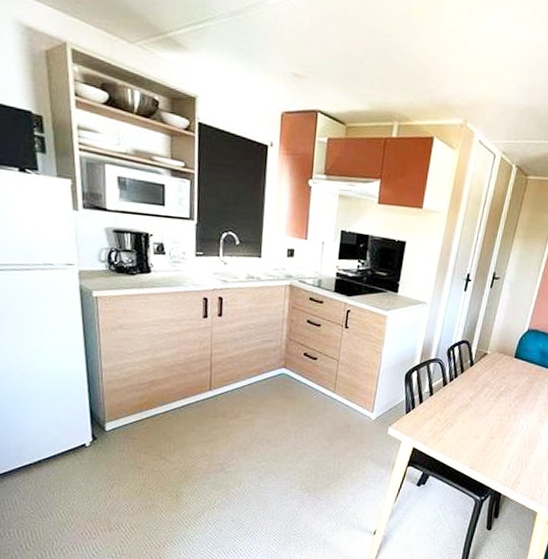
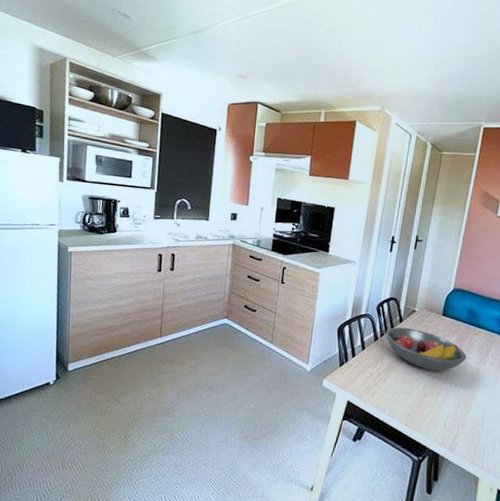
fruit bowl: none [454,371,536,414] -> present [385,327,467,372]

